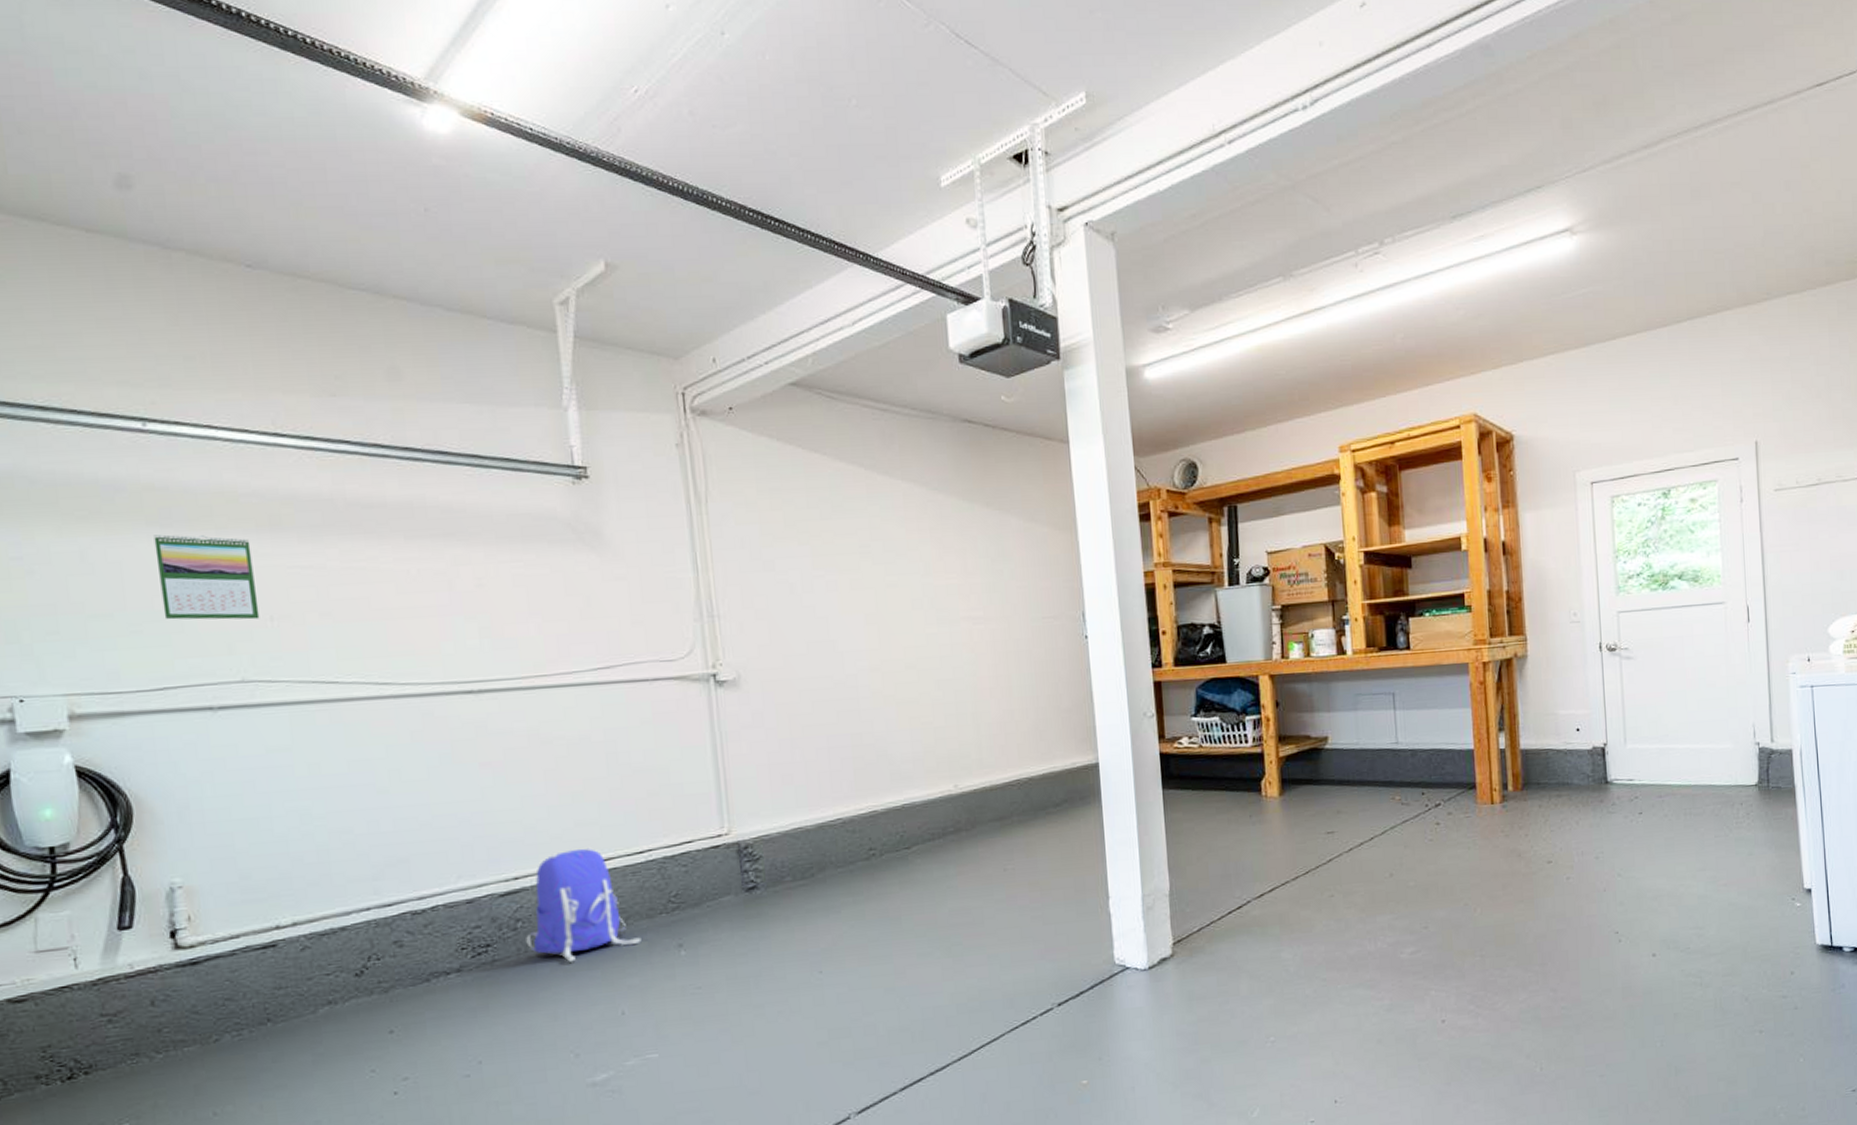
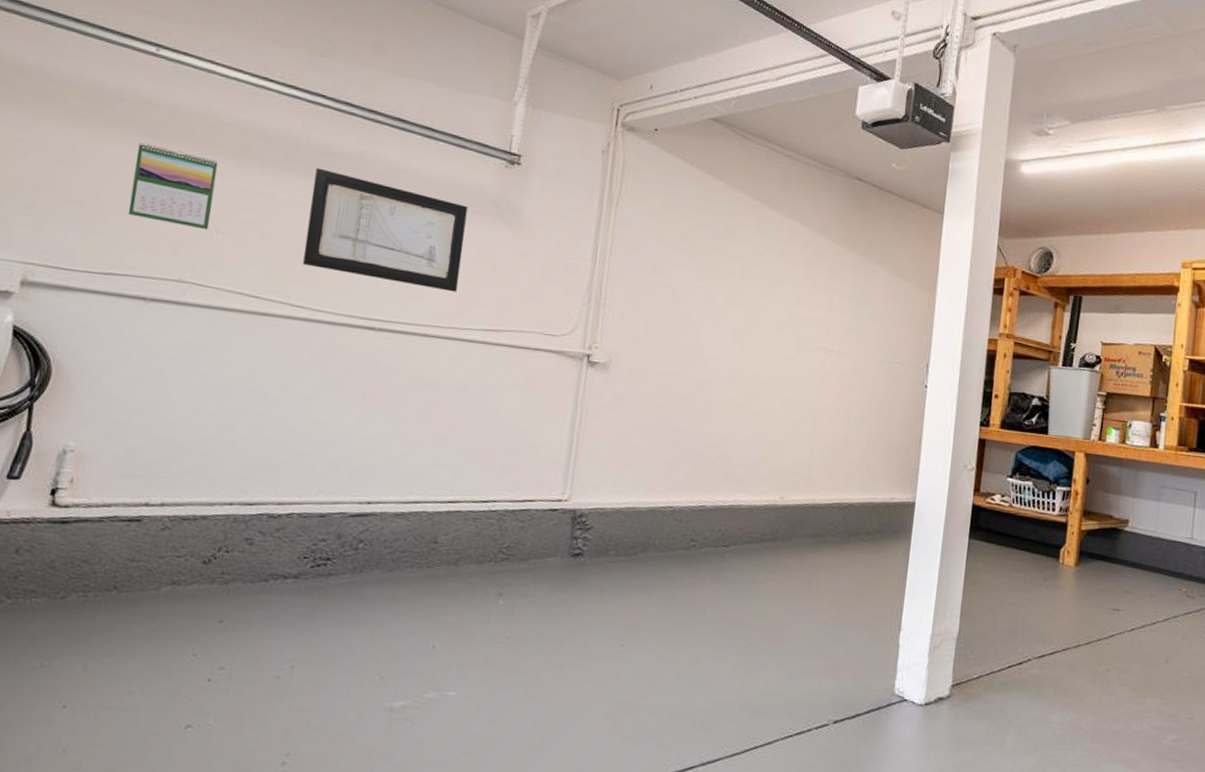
wall art: none [361,525,553,638] -> present [303,167,468,292]
backpack: present [526,847,642,962] -> none [363,487,467,590]

